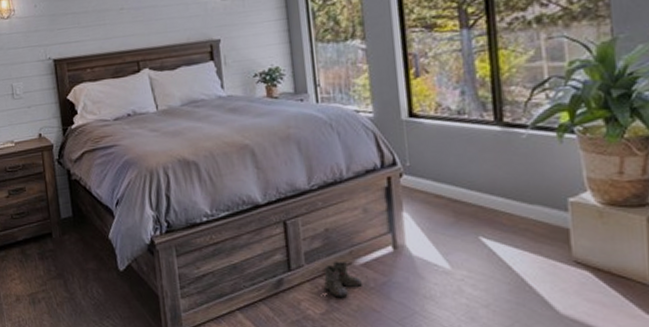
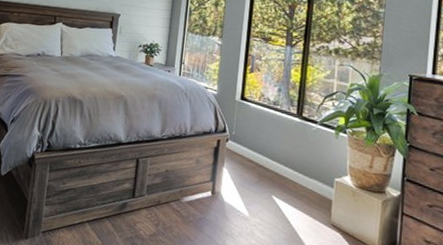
boots: present [324,261,363,298] -> none [156,196,185,226]

